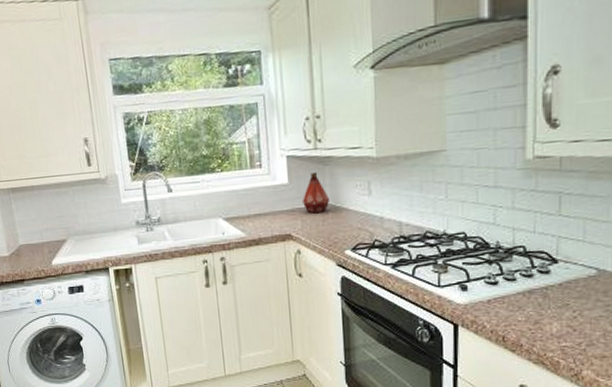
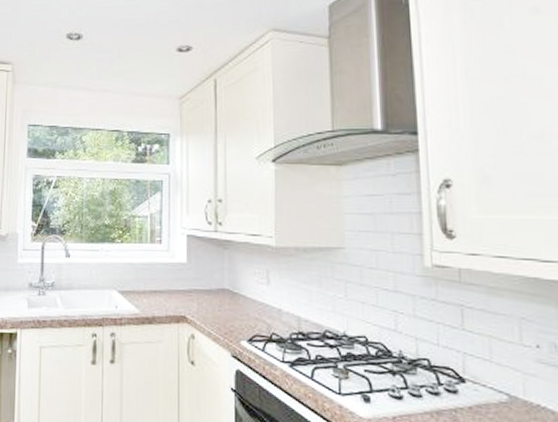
bottle: present [301,172,330,214] -> none [199,254,228,298]

